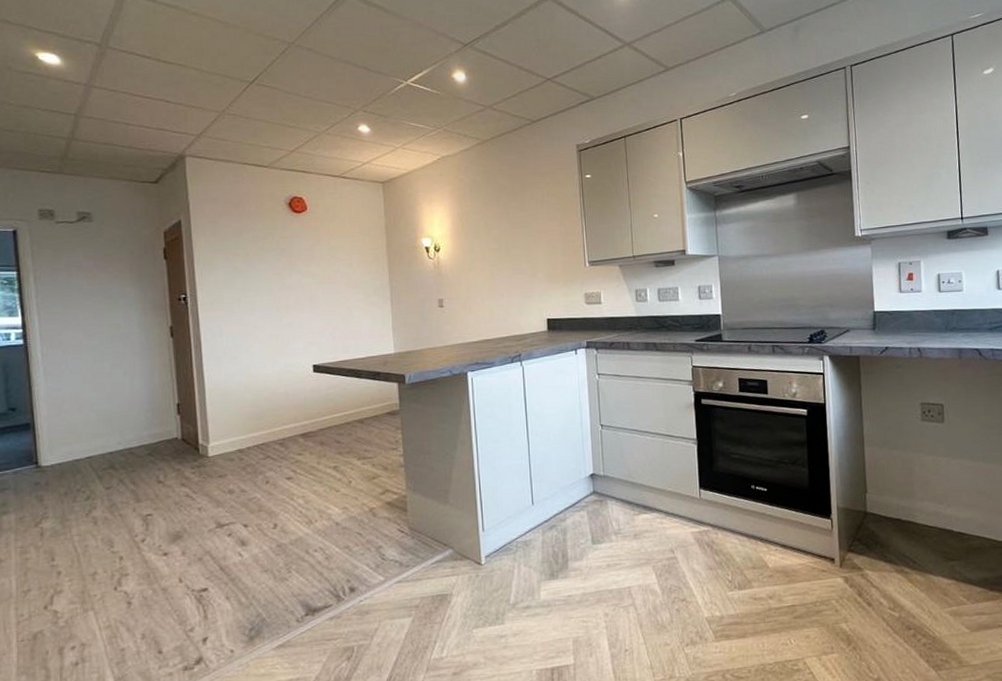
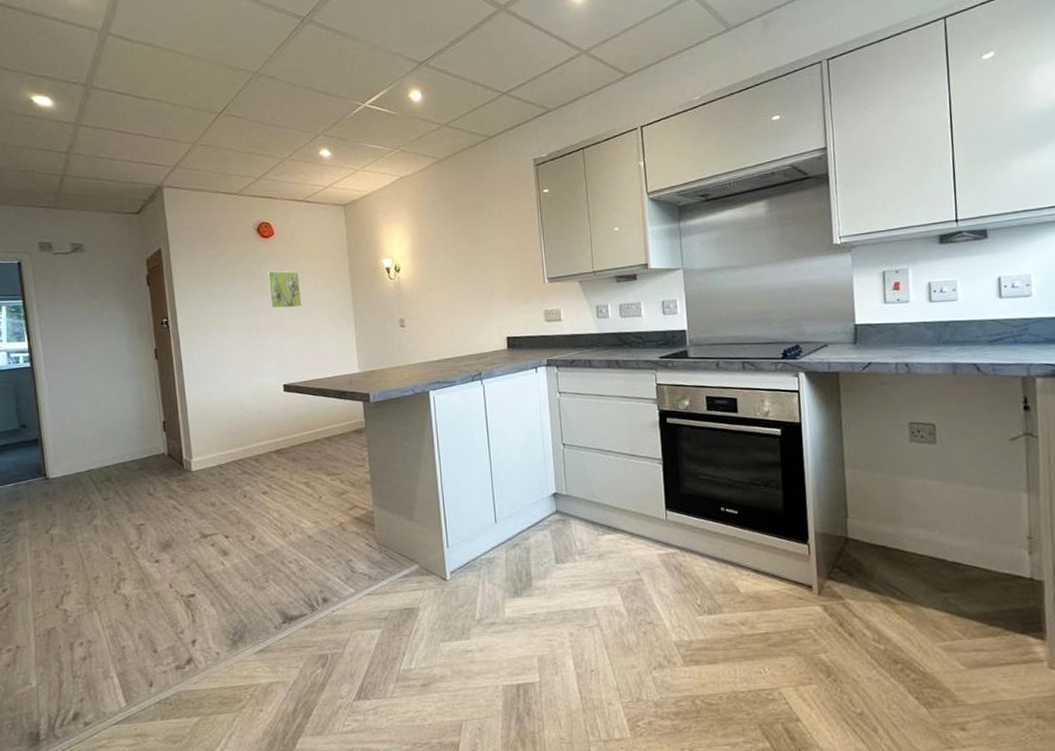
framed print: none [299,247,336,286] -> present [267,271,303,309]

